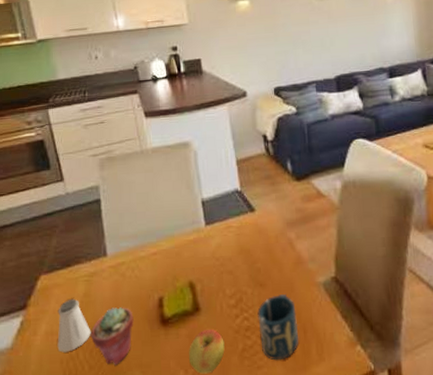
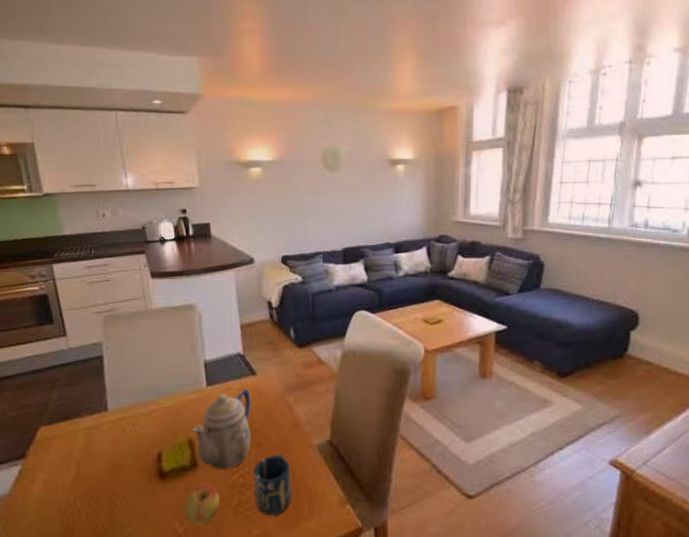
saltshaker: present [57,298,91,352] -> none [55,450,90,501]
potted succulent: present [90,307,134,365] -> none [88,460,132,514]
teapot: none [193,226,254,313] -> present [193,389,252,470]

